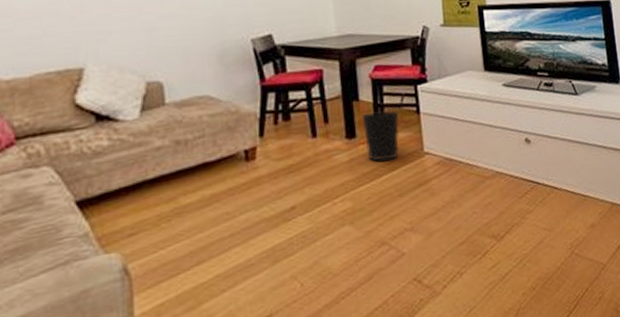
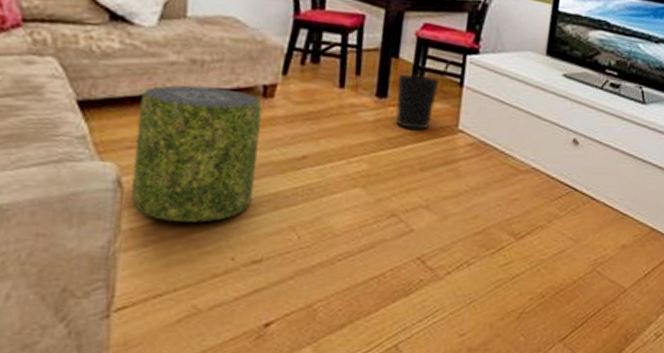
pouf: none [134,160,252,298] -> present [131,85,263,223]

